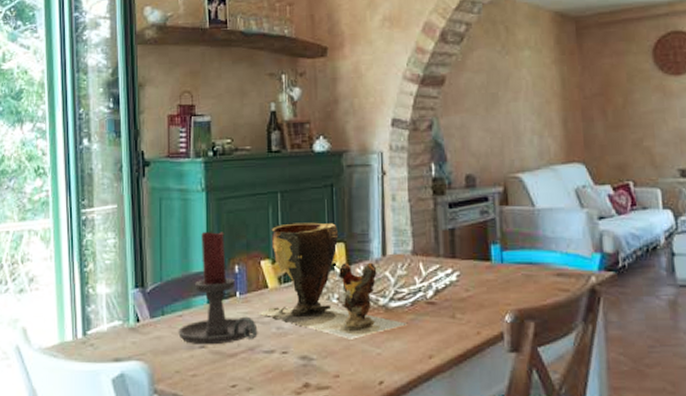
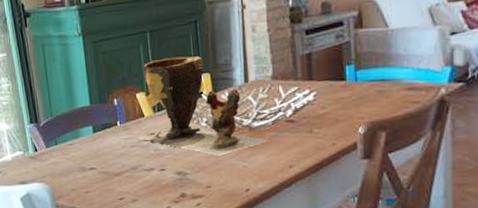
candle holder: present [178,231,258,345] -> none [70,70,139,168]

